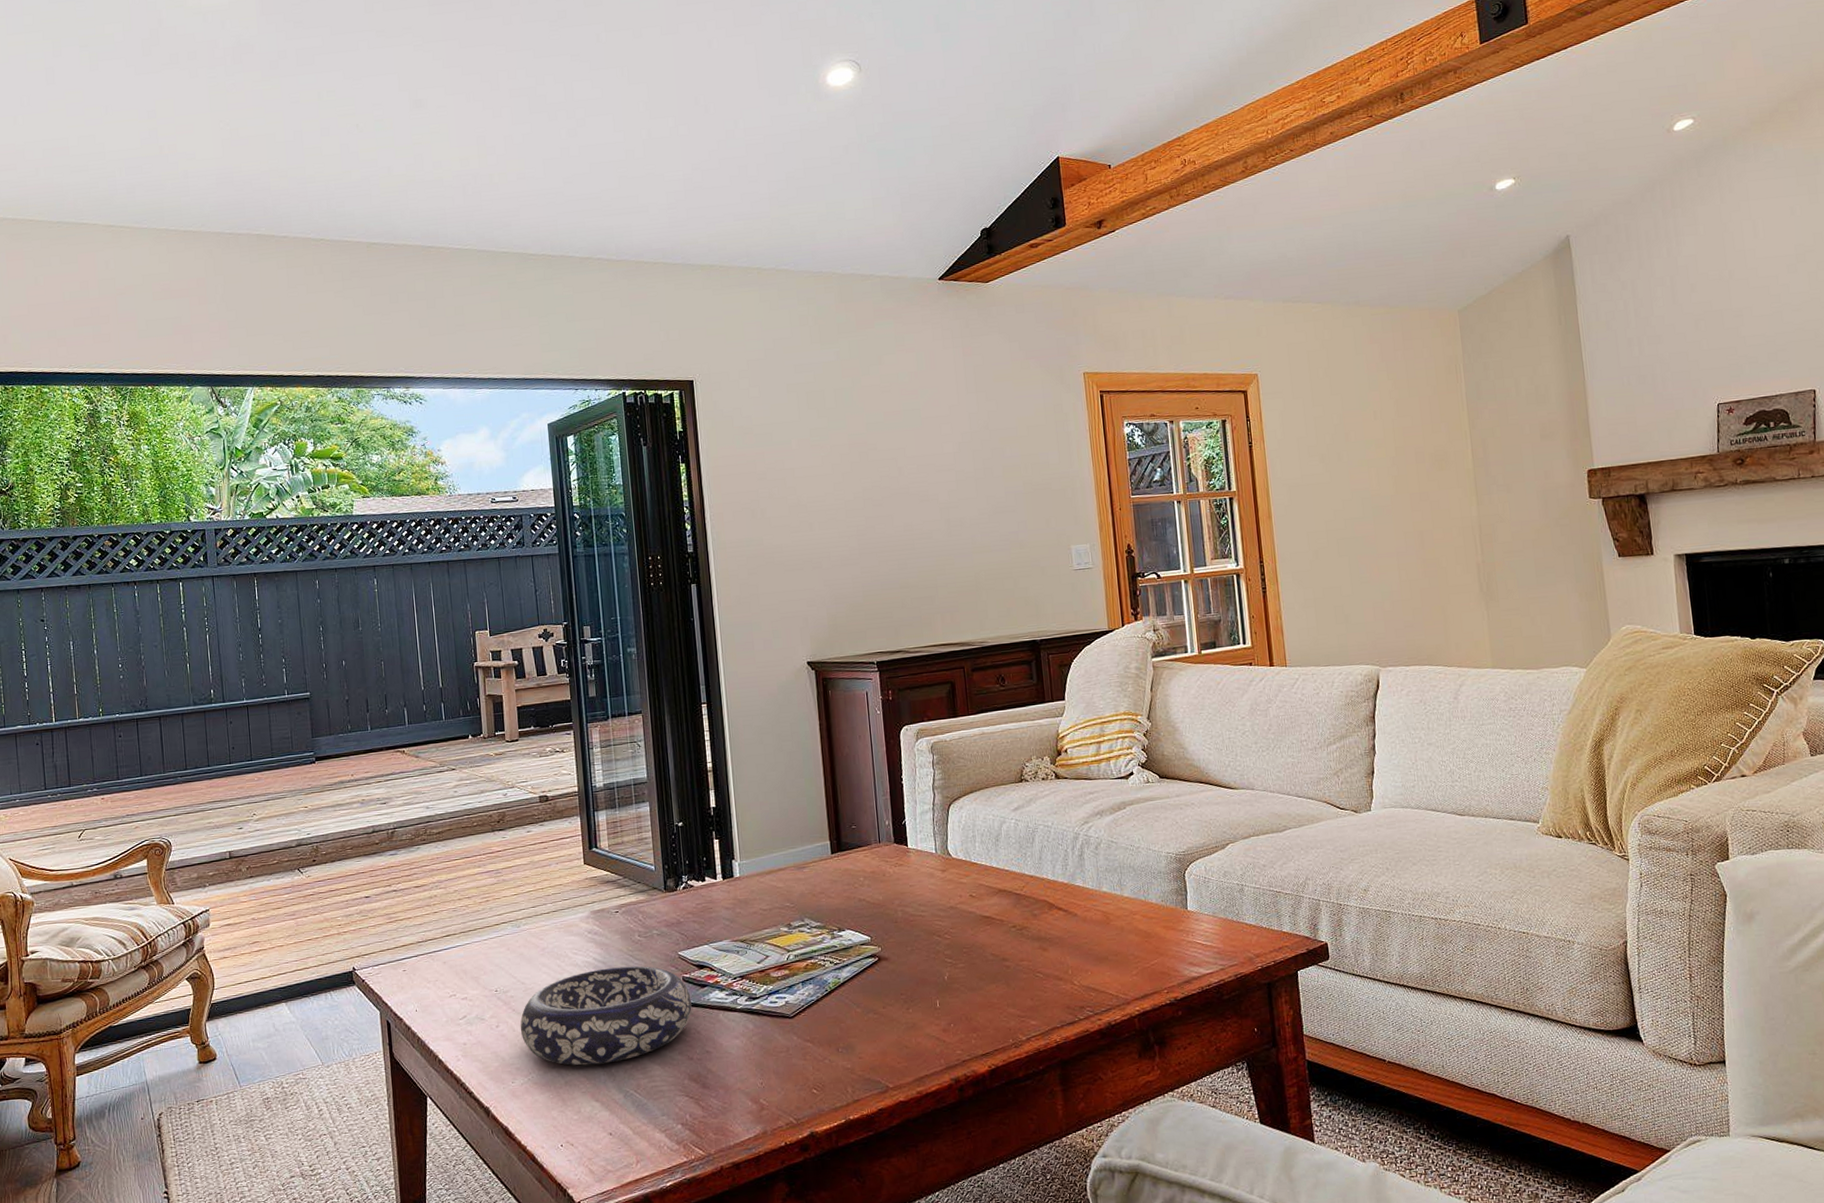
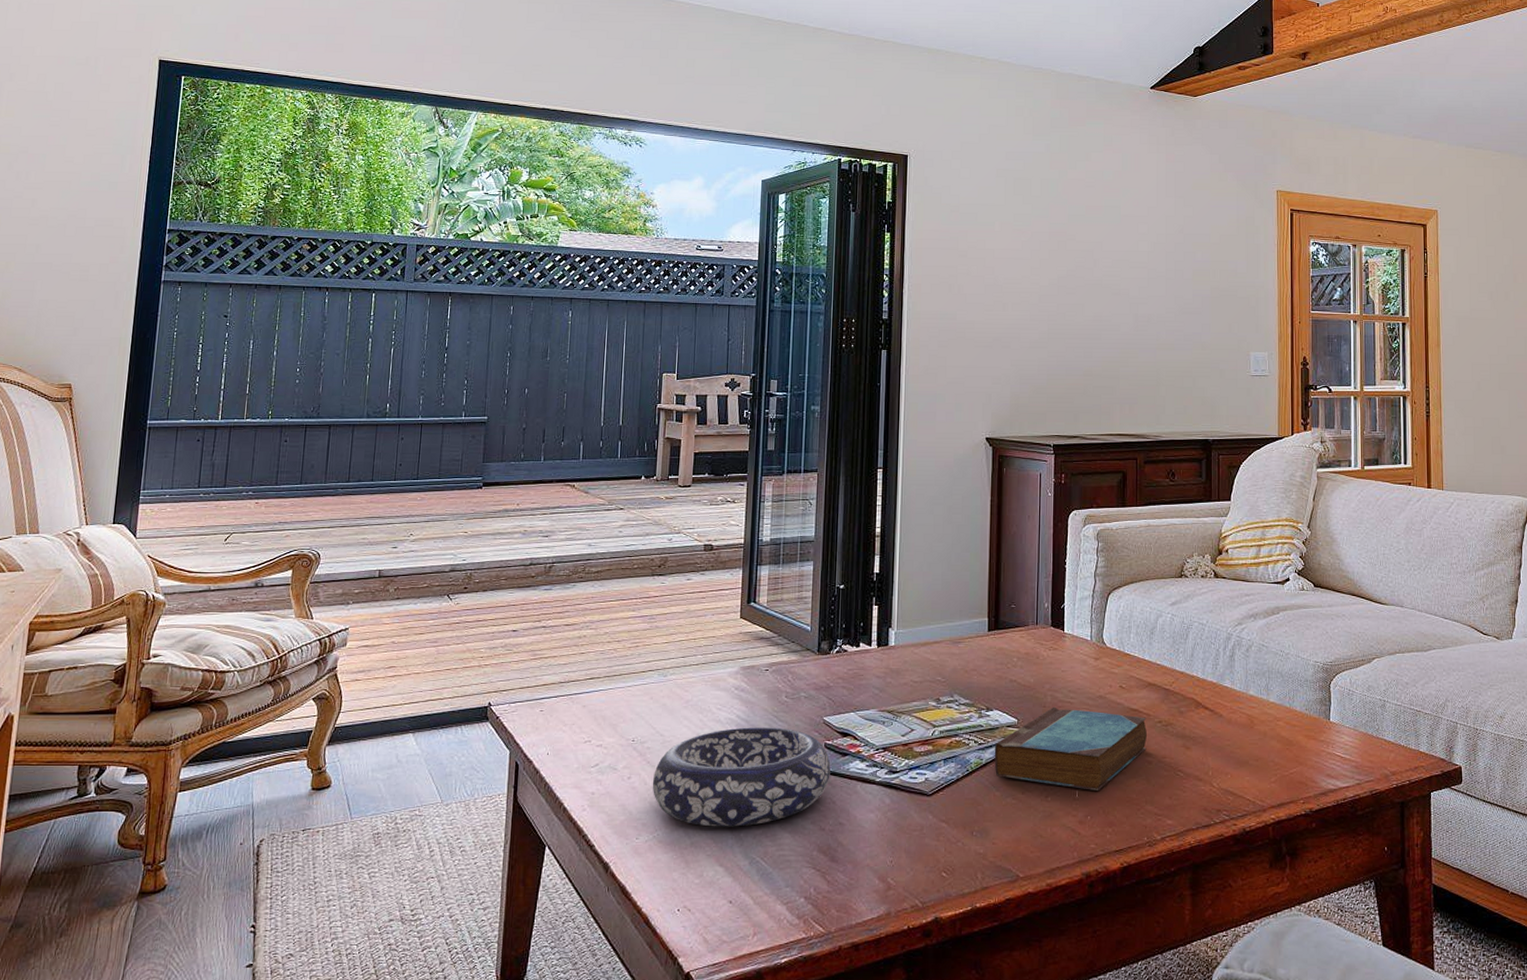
book: none [850,921,1003,999] -> present [994,706,1147,790]

